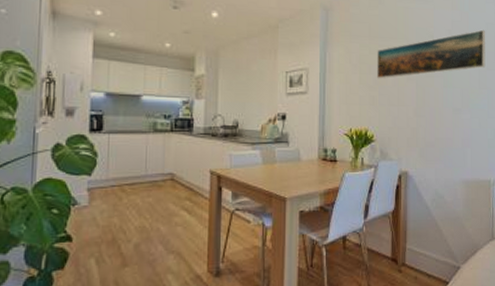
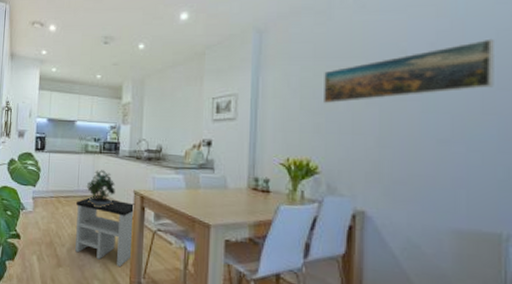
side table: none [144,180,212,255] -> present [75,196,135,268]
potted plant: none [156,150,190,194] -> present [86,170,115,208]

